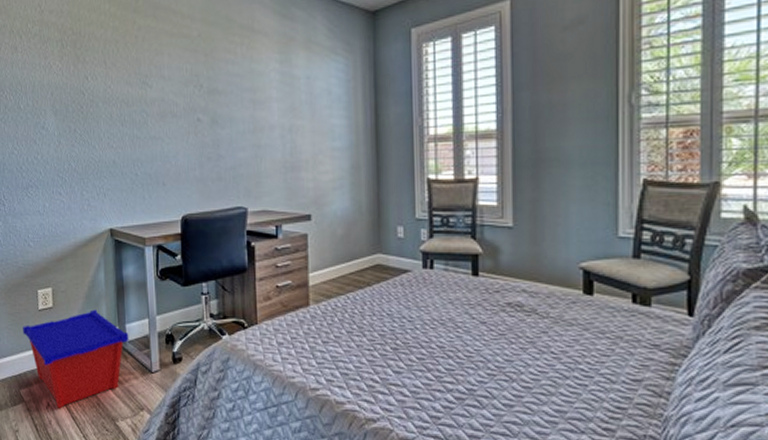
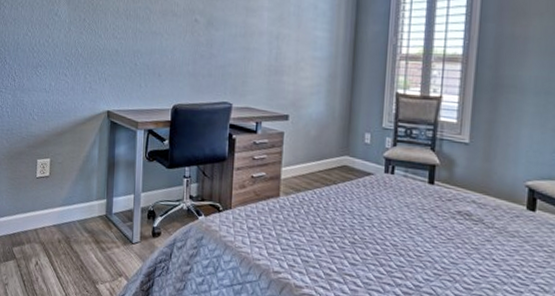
storage bin: present [23,309,129,409] -> none [20,182,115,268]

